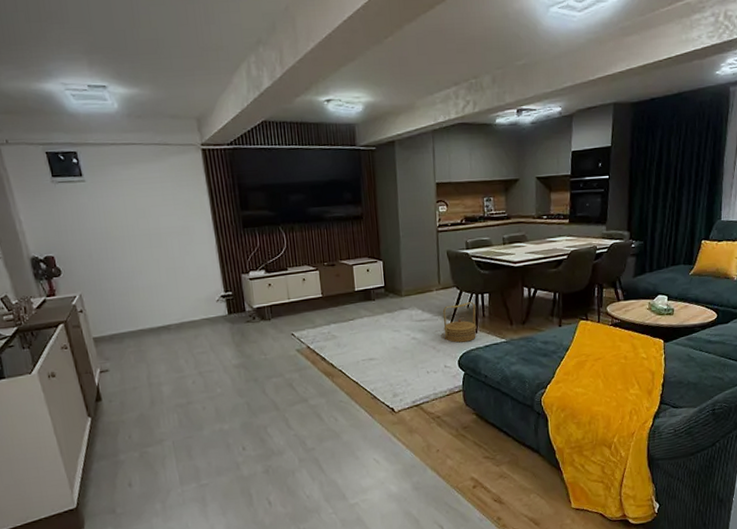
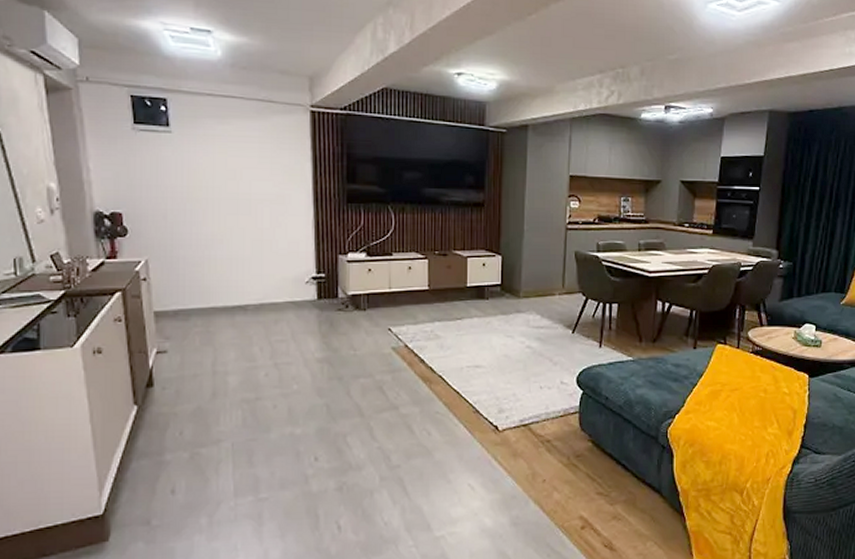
basket: present [442,302,477,343] -> none [564,312,602,357]

